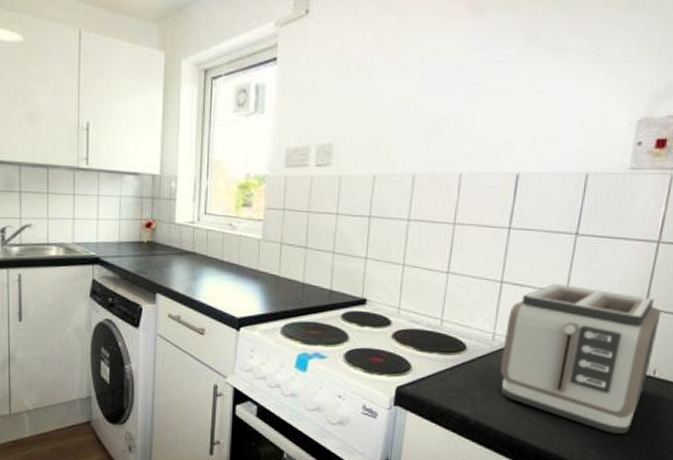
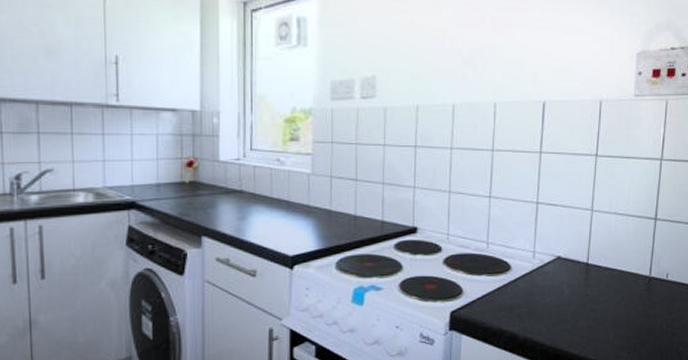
toaster: present [500,284,662,434] -> none [541,202,668,335]

